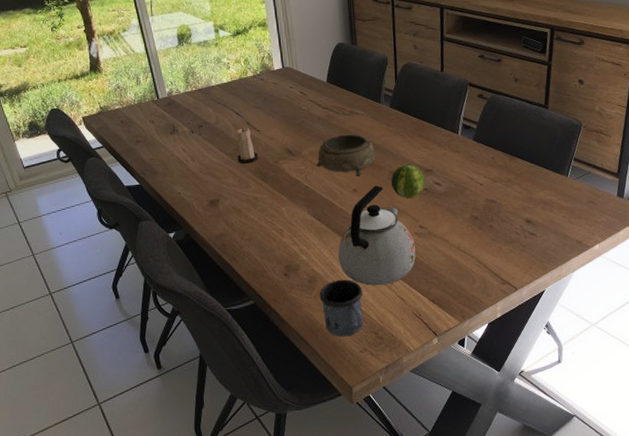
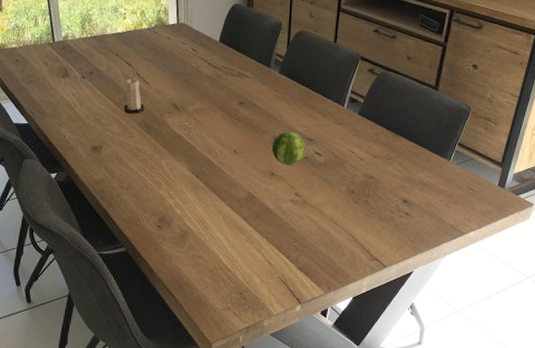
decorative bowl: present [316,134,375,176] -> none [200,95,259,138]
mug: present [319,279,363,337] -> none [189,237,232,294]
kettle: present [338,185,416,286] -> none [212,148,289,248]

